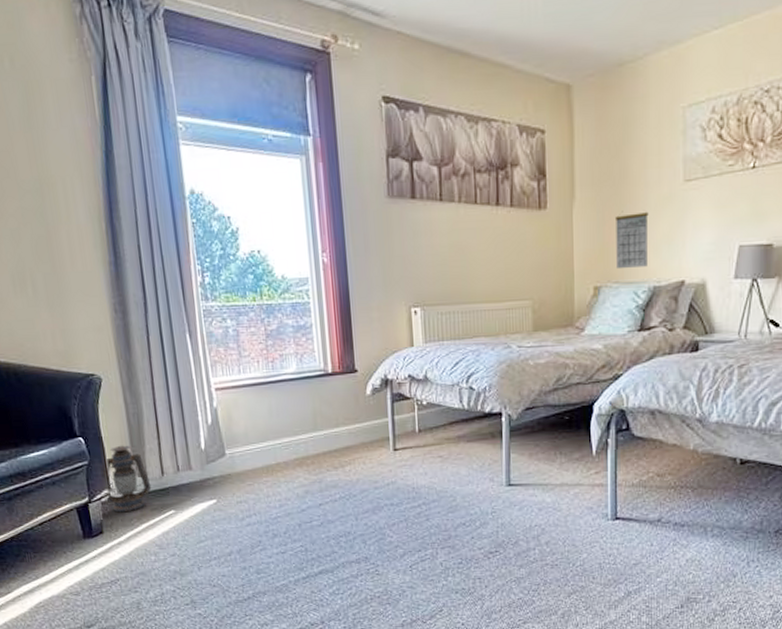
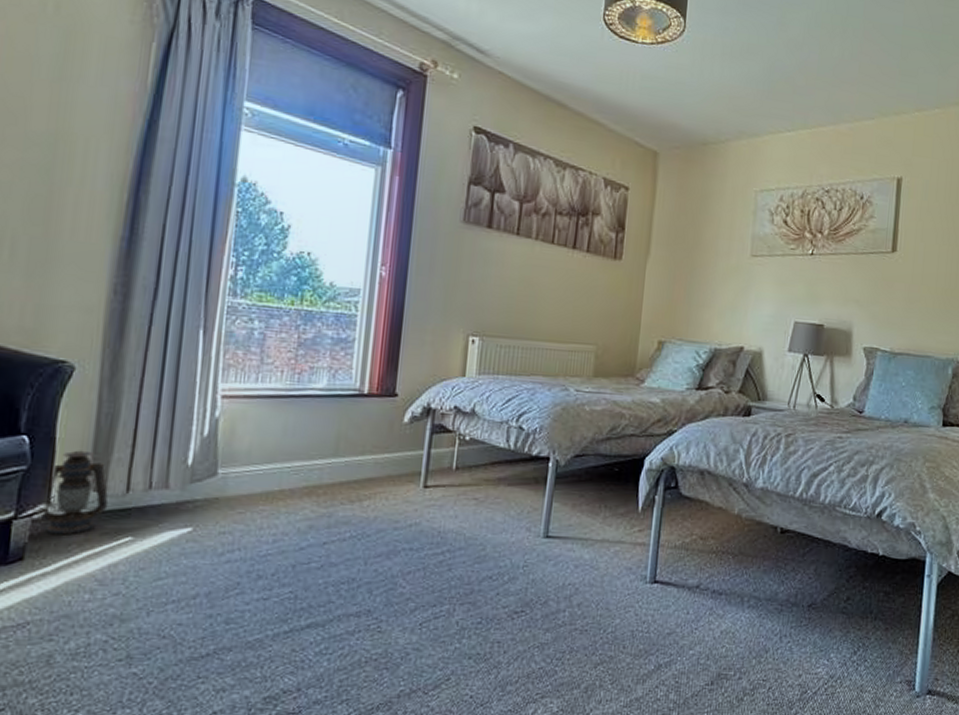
calendar: present [614,211,649,270] -> none [682,273,717,329]

